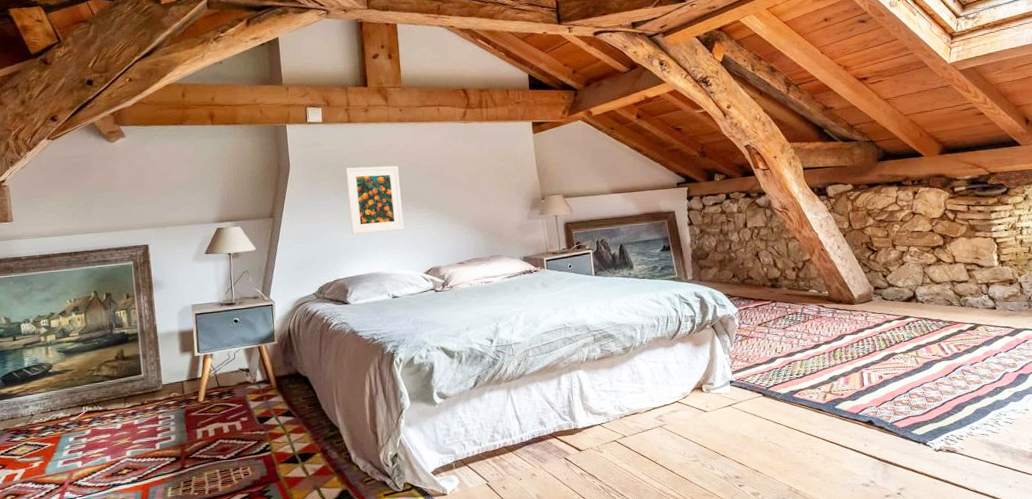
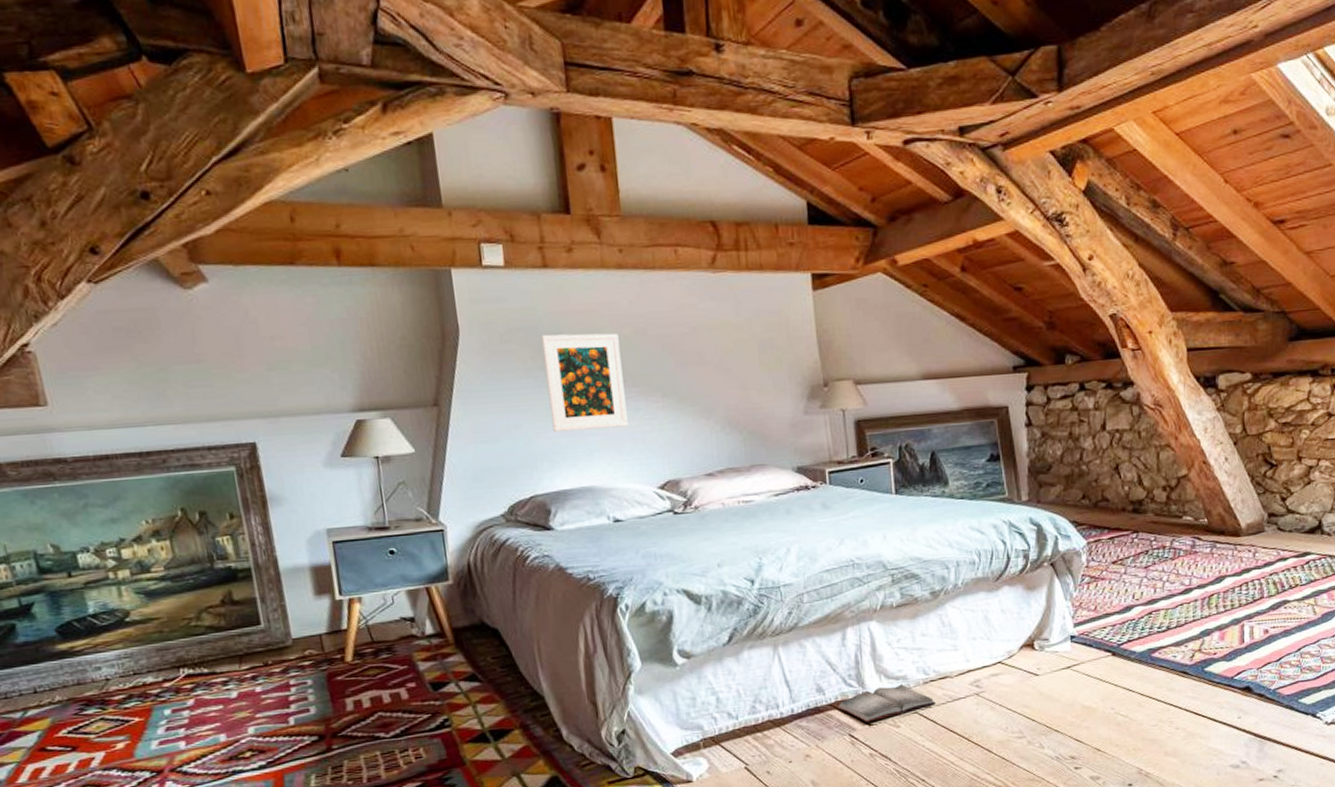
hardback book: none [555,418,629,448] -> present [837,684,935,722]

